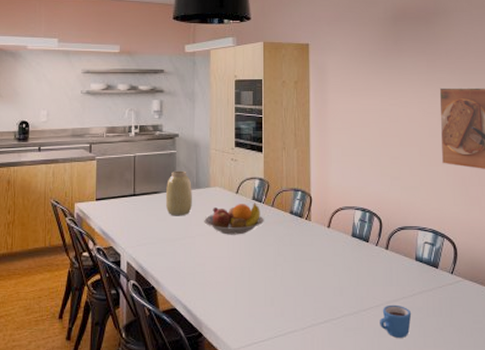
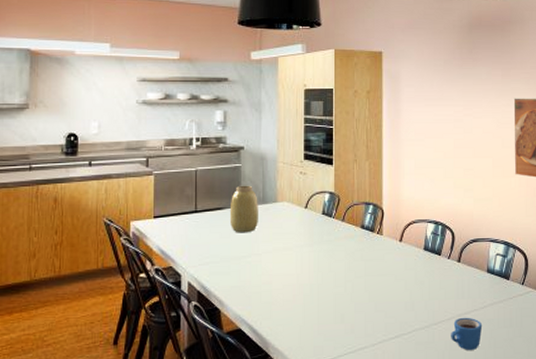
fruit bowl: present [204,203,264,235] -> none [271,217,334,251]

